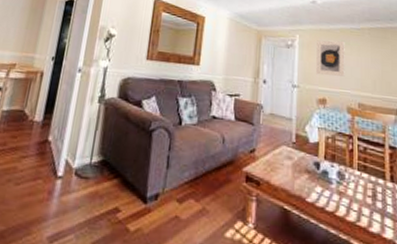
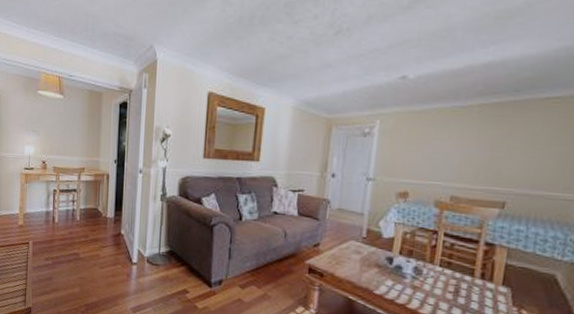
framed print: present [316,40,345,77] -> none [398,123,442,166]

